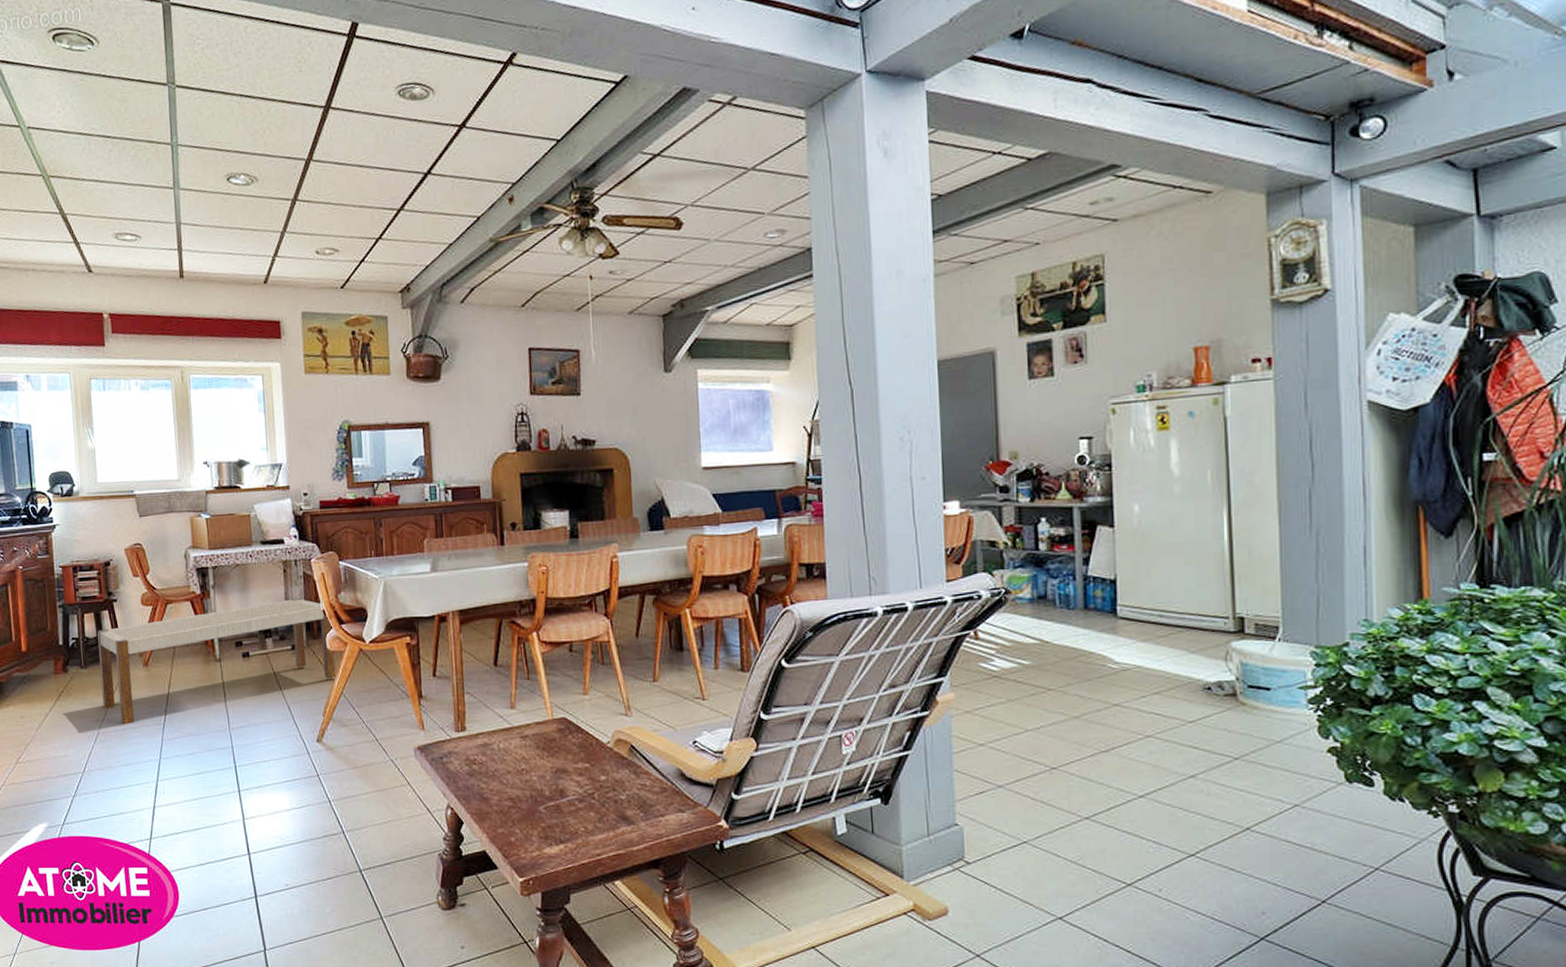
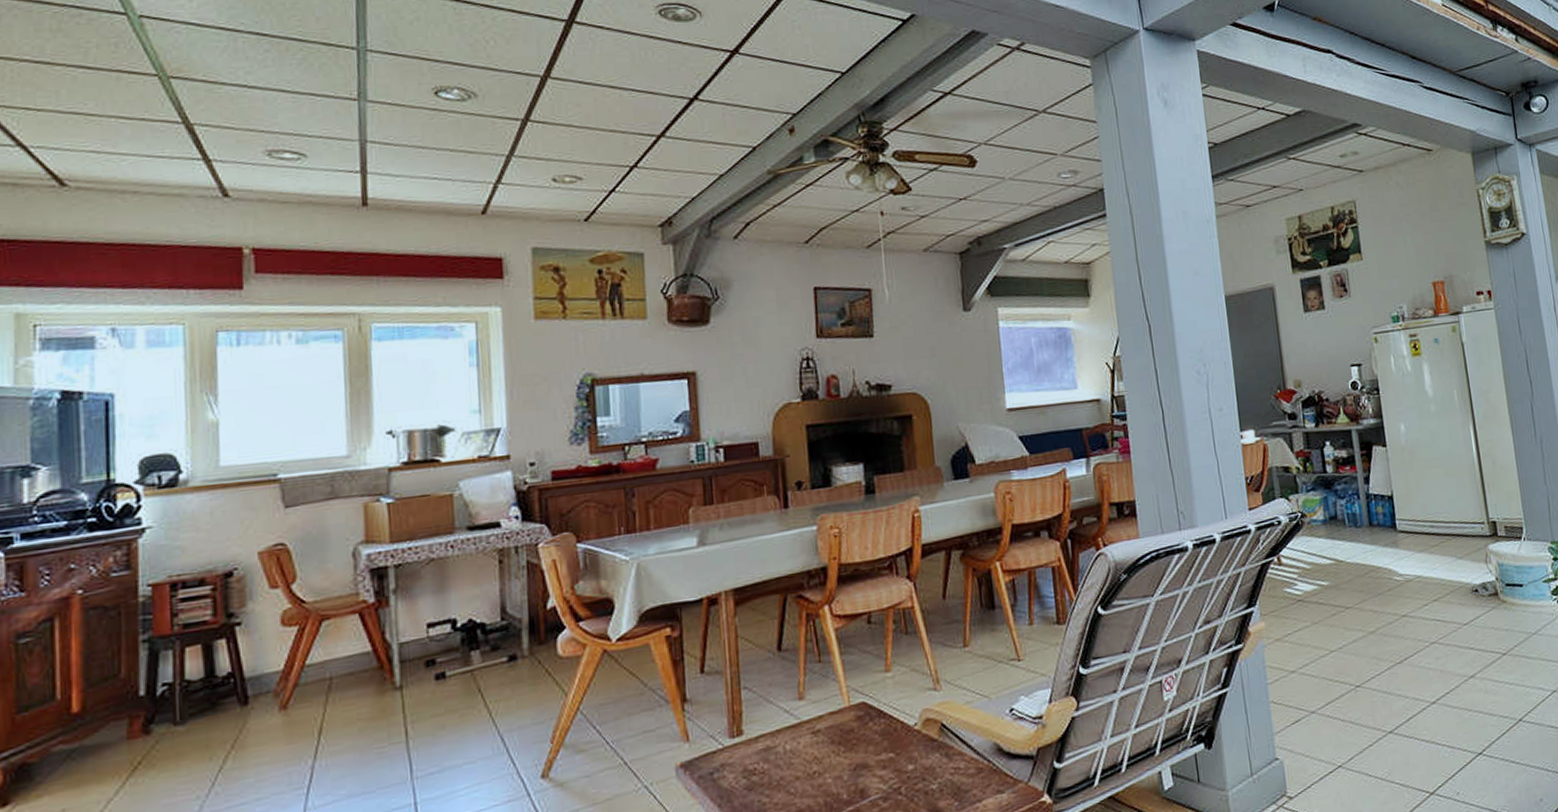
bench: present [97,598,336,725] -> none [205,594,570,798]

